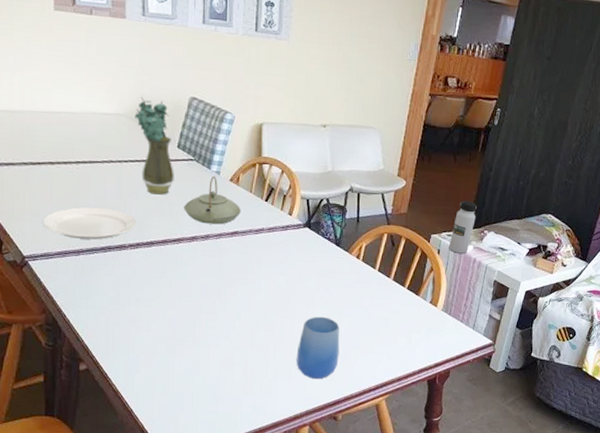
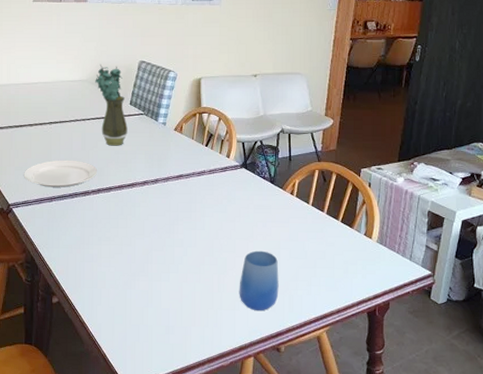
teapot: present [184,176,241,225] -> none [136,127,185,169]
water bottle: present [448,200,477,254] -> none [379,134,405,186]

